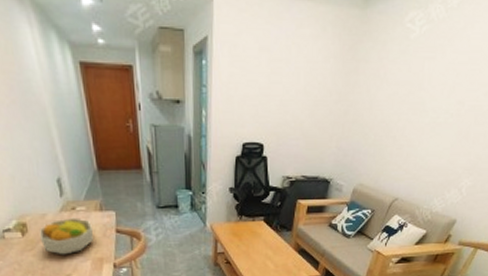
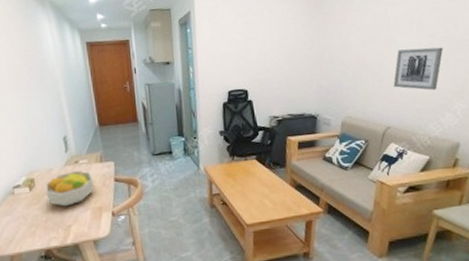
wall art: none [410,115,468,164] -> present [393,47,444,91]

